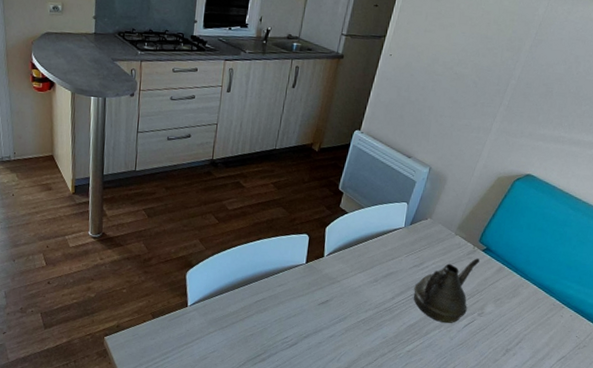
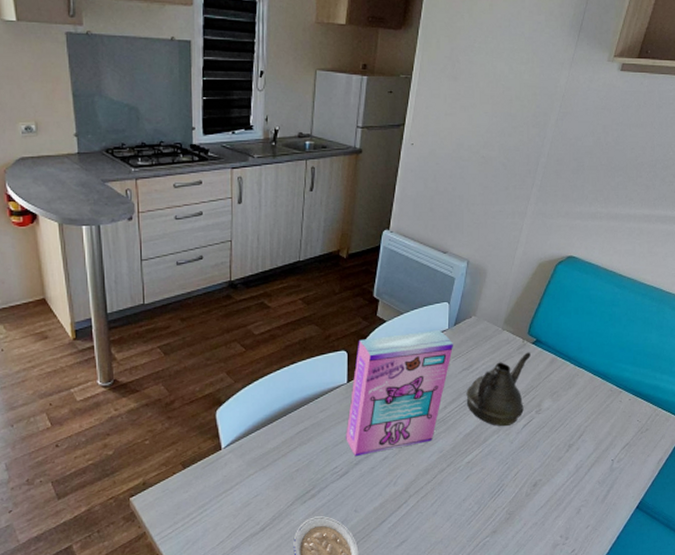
cereal box: none [298,226,408,331] -> present [346,330,454,457]

